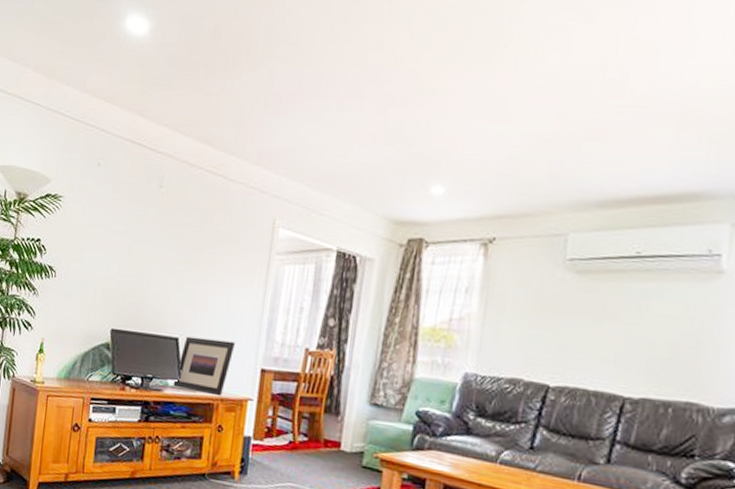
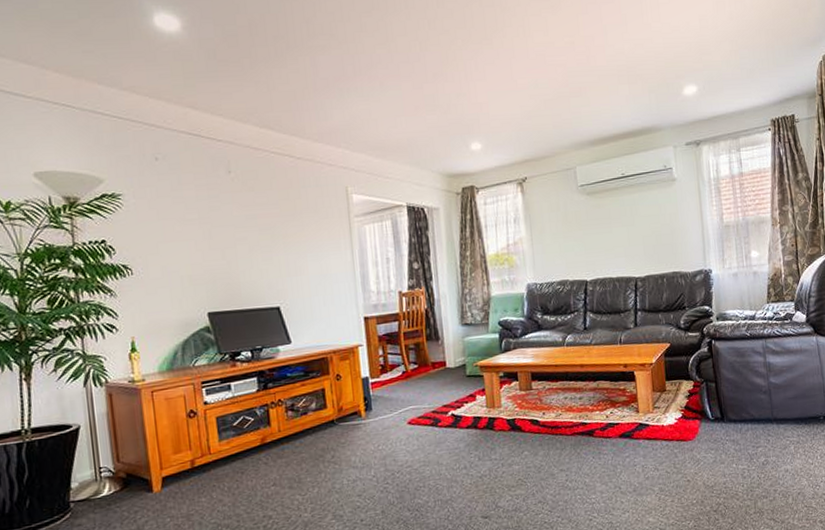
picture frame: present [173,336,236,397] -> none [284,299,336,352]

